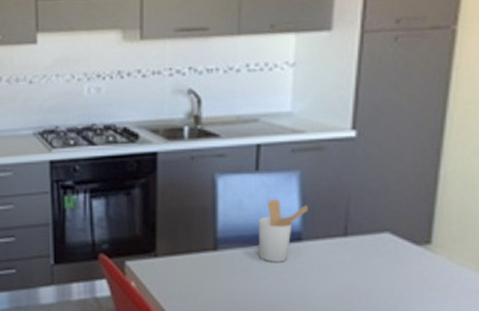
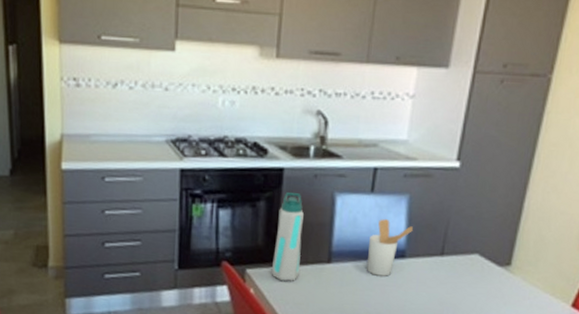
water bottle: none [152,177,183,272] -> present [271,192,304,281]

